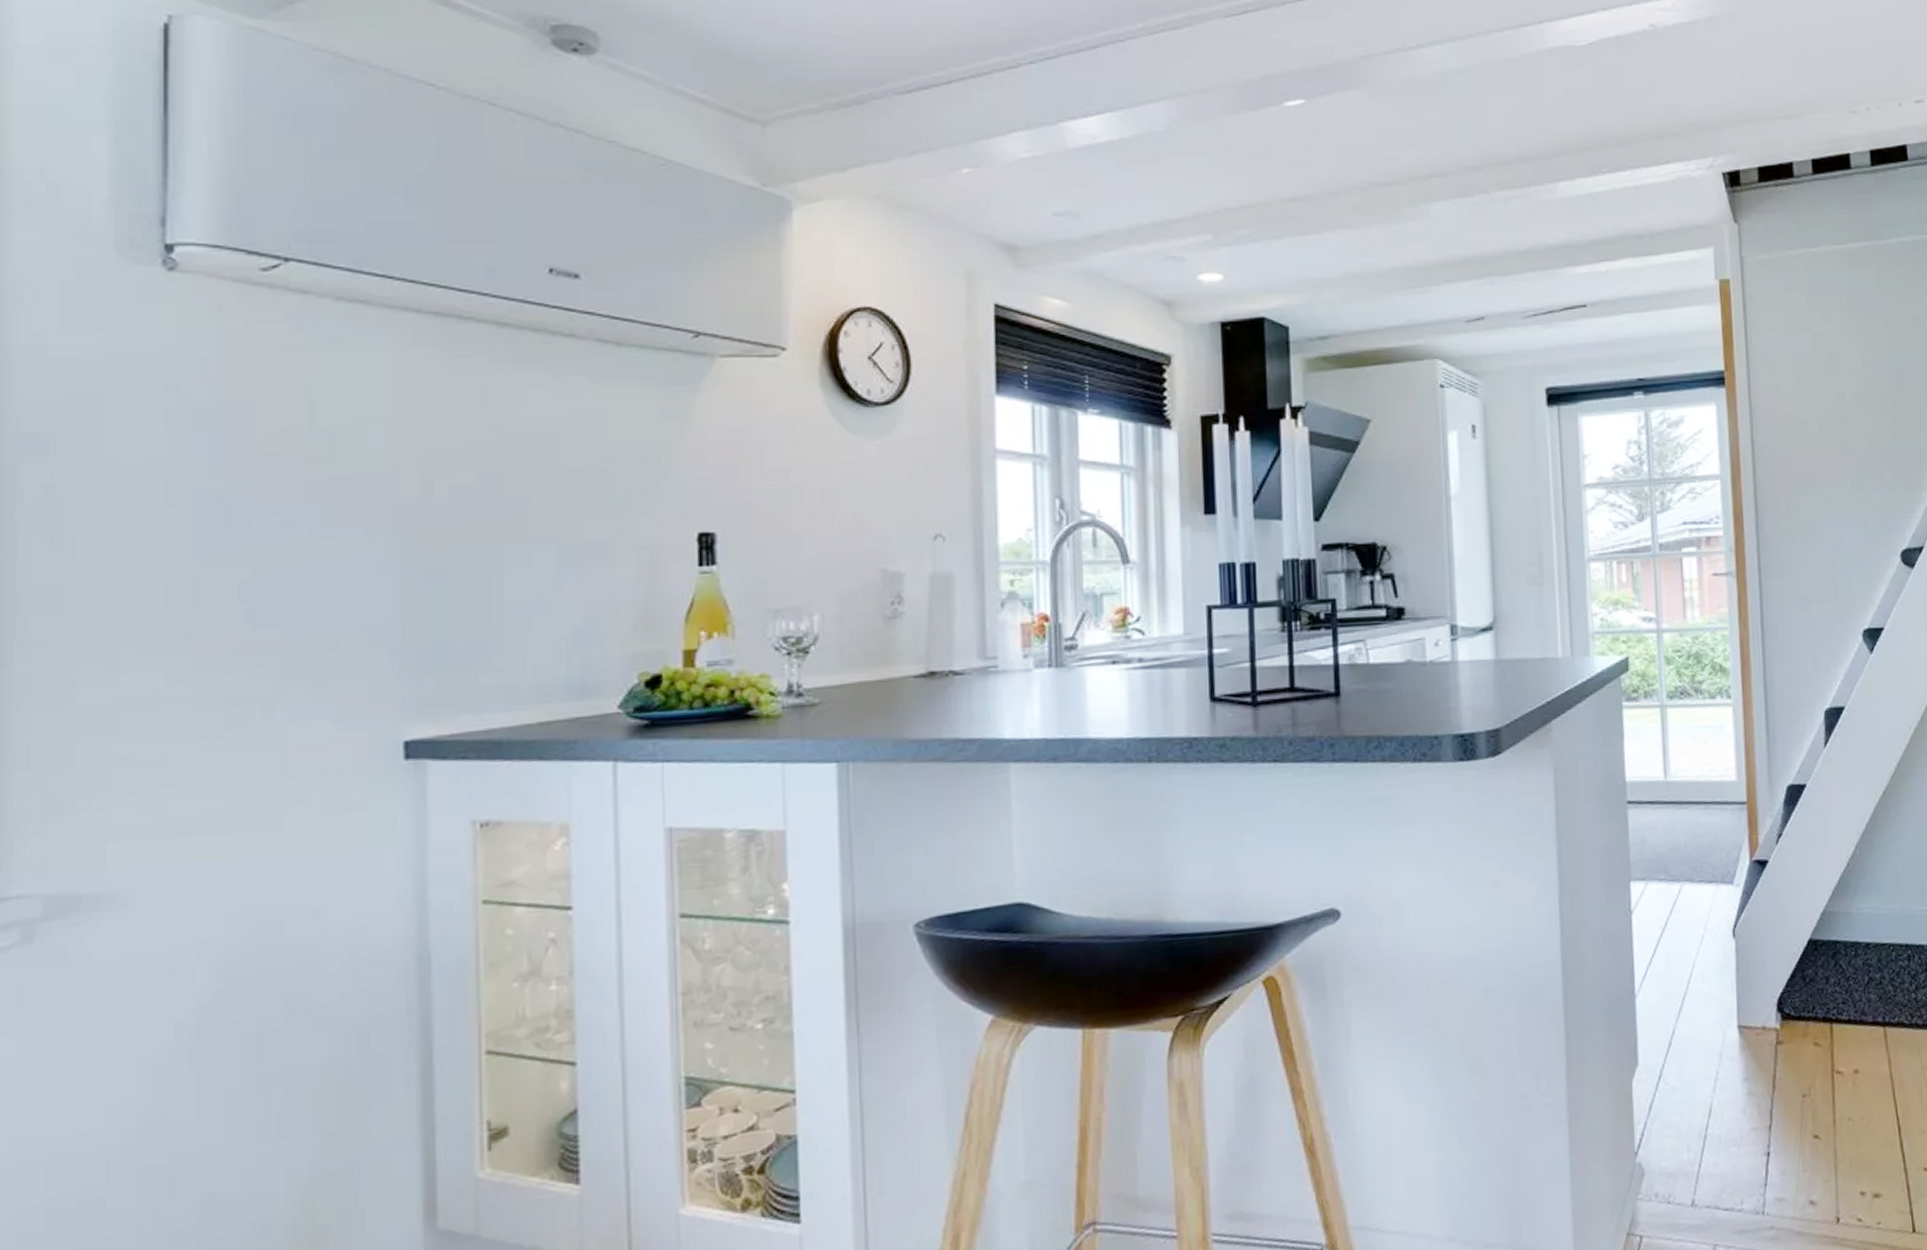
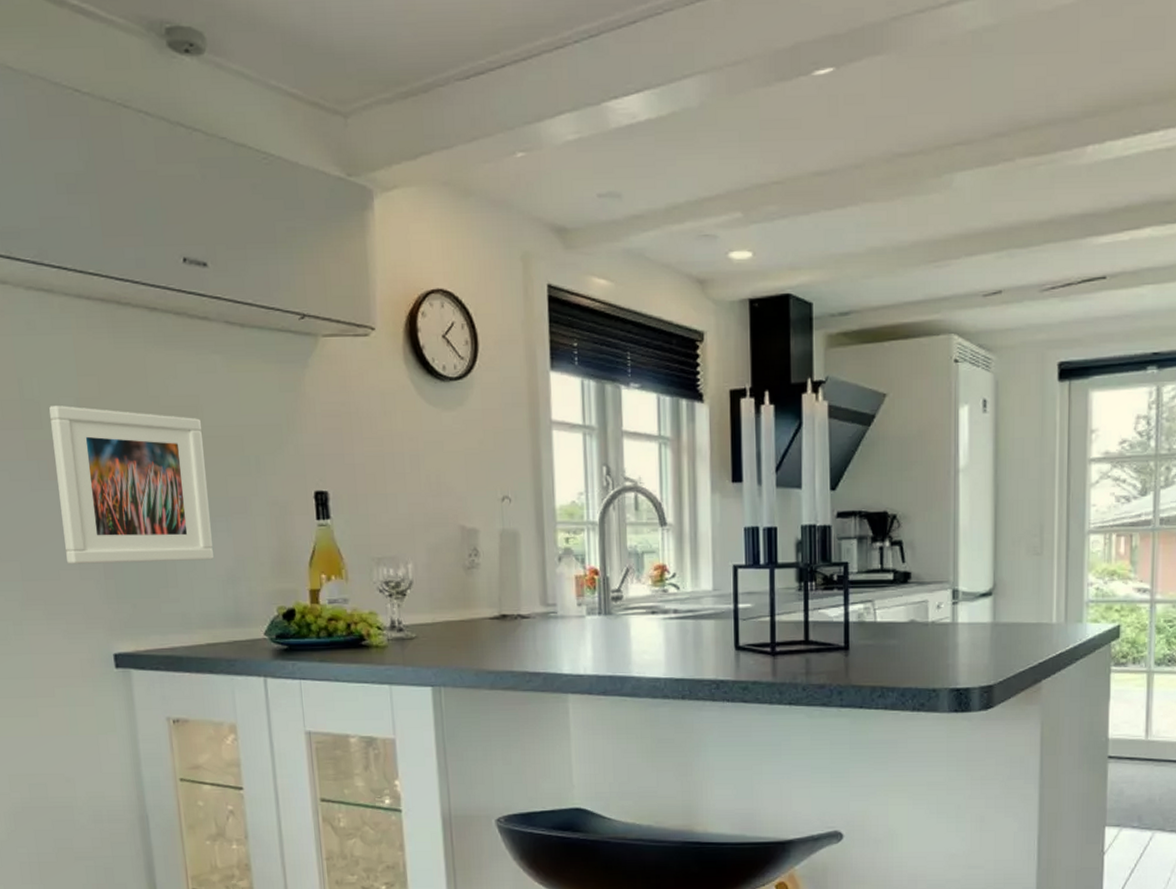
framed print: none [349,435,557,629] -> present [49,406,214,564]

